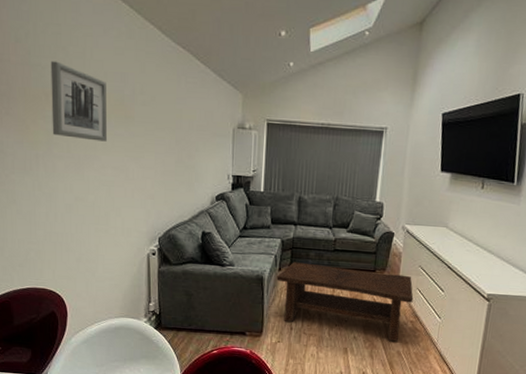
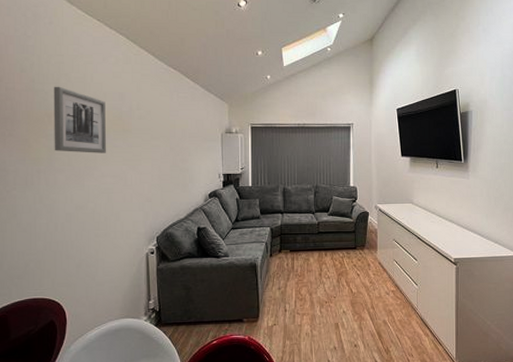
coffee table: present [276,262,414,342] -> none [268,247,392,312]

